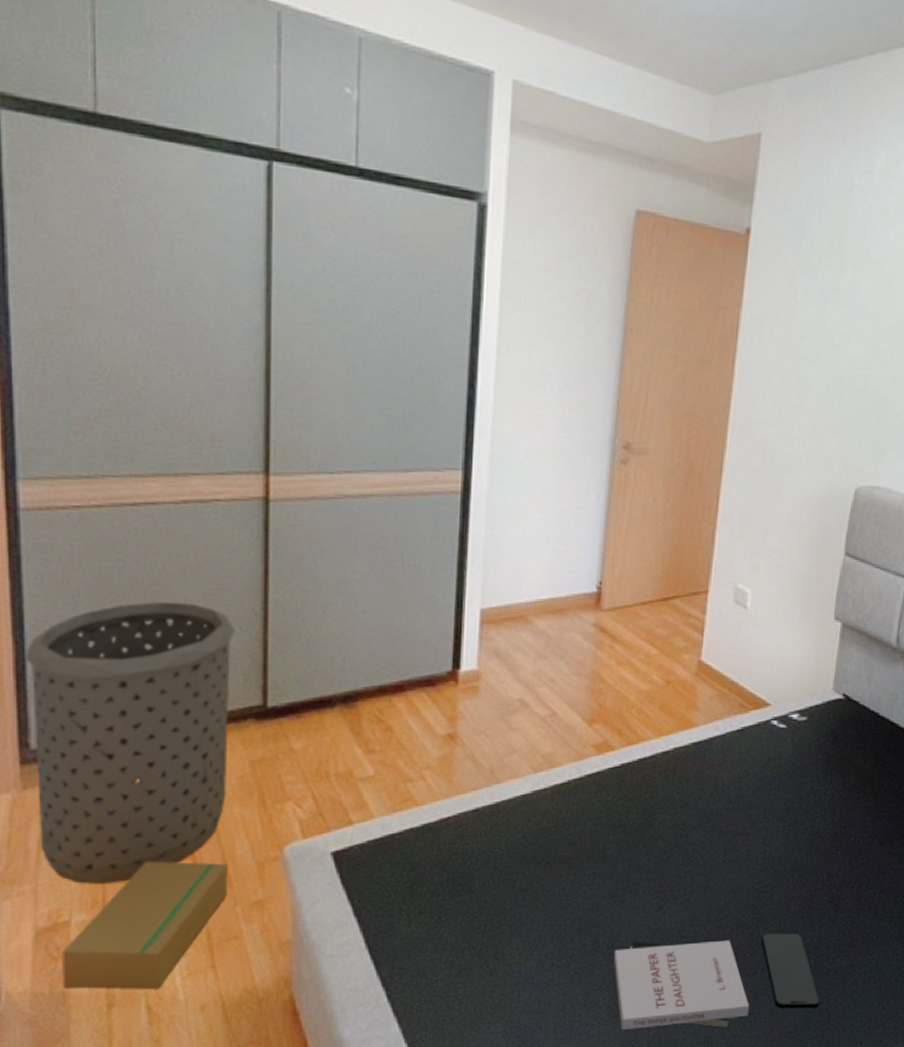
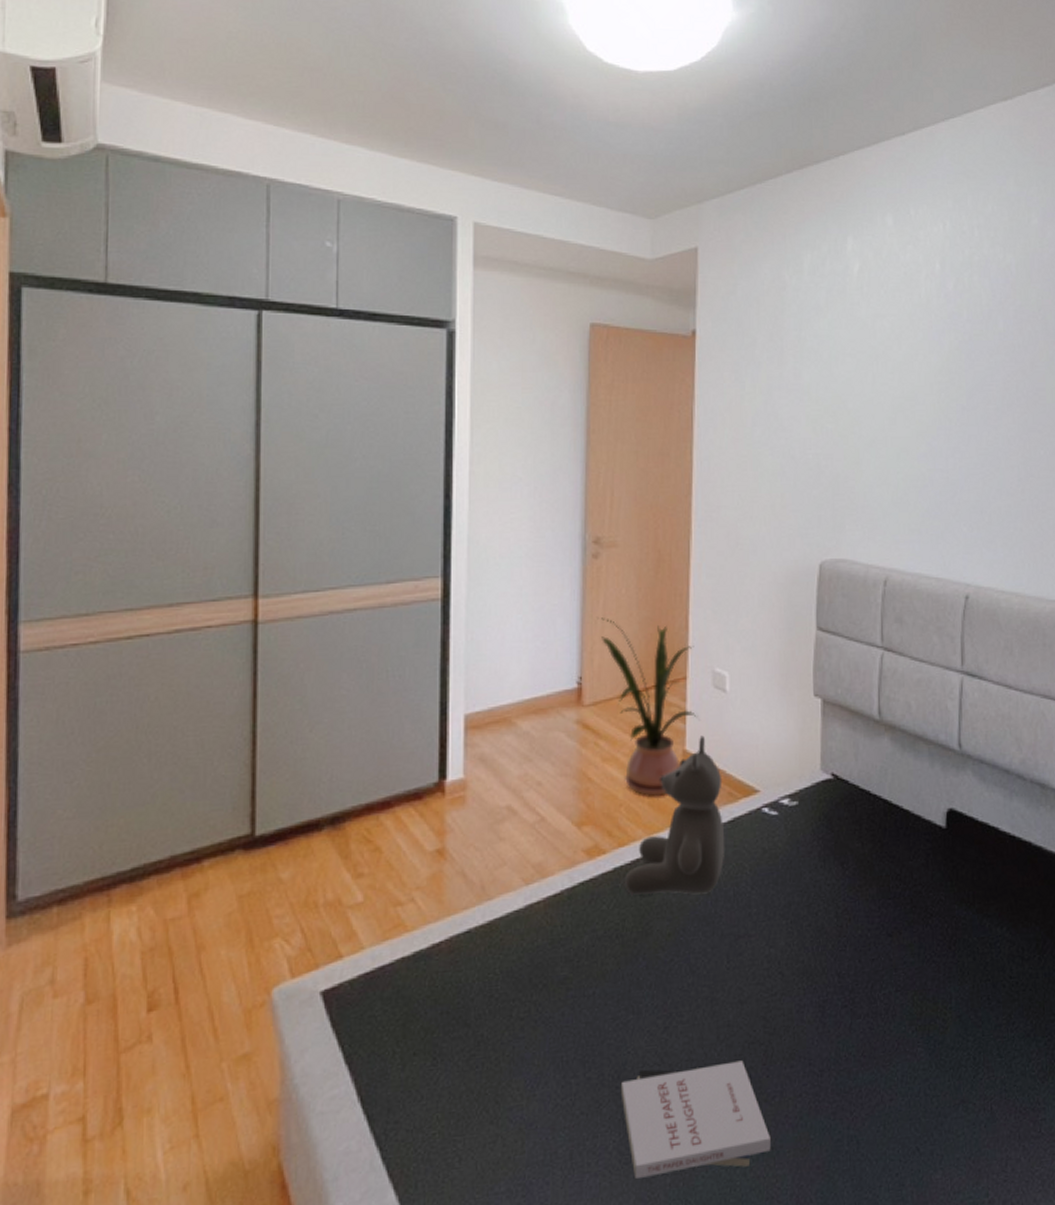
laundry basket: present [25,601,236,884] -> none [17,732,225,1049]
box: present [62,862,227,989] -> none [37,1013,213,1175]
house plant: none [621,525,719,702] -> present [597,617,699,797]
stuffed bear: none [631,648,735,794] -> present [625,735,725,895]
phone: present [761,932,821,1009] -> none [776,1046,847,1139]

